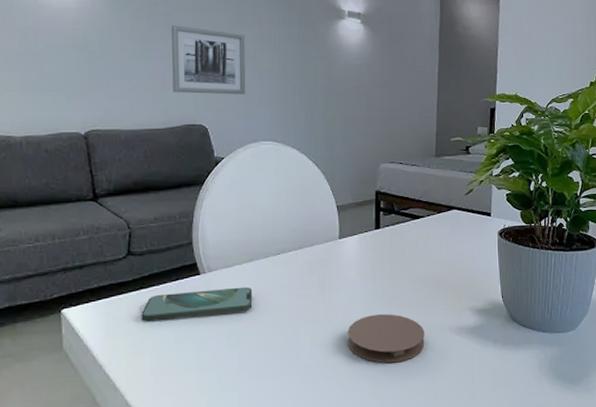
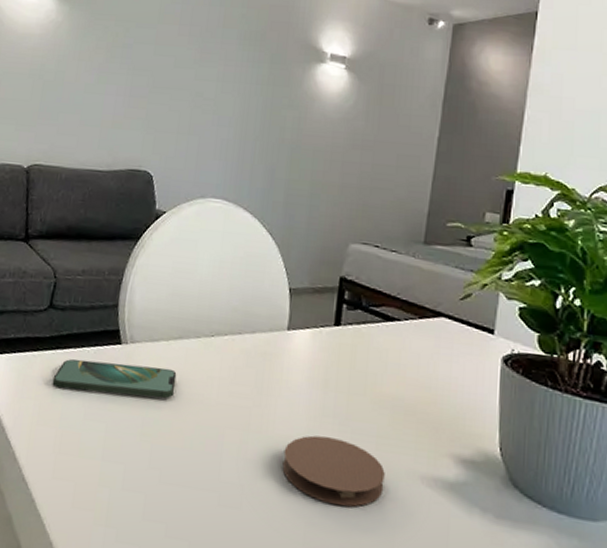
wall art: present [171,25,246,95] -> none [121,58,207,142]

